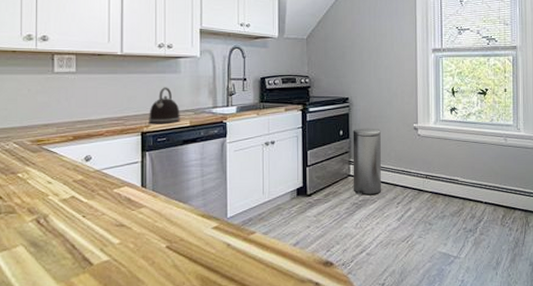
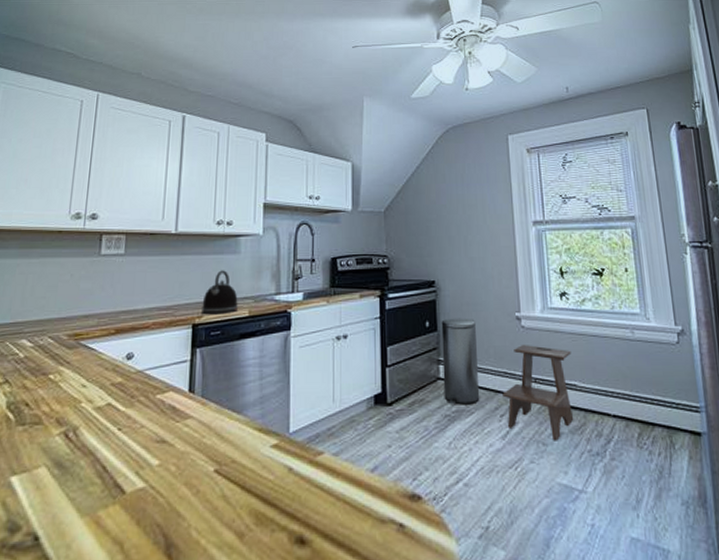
step stool: none [400,149,456,222] -> present [502,345,574,441]

